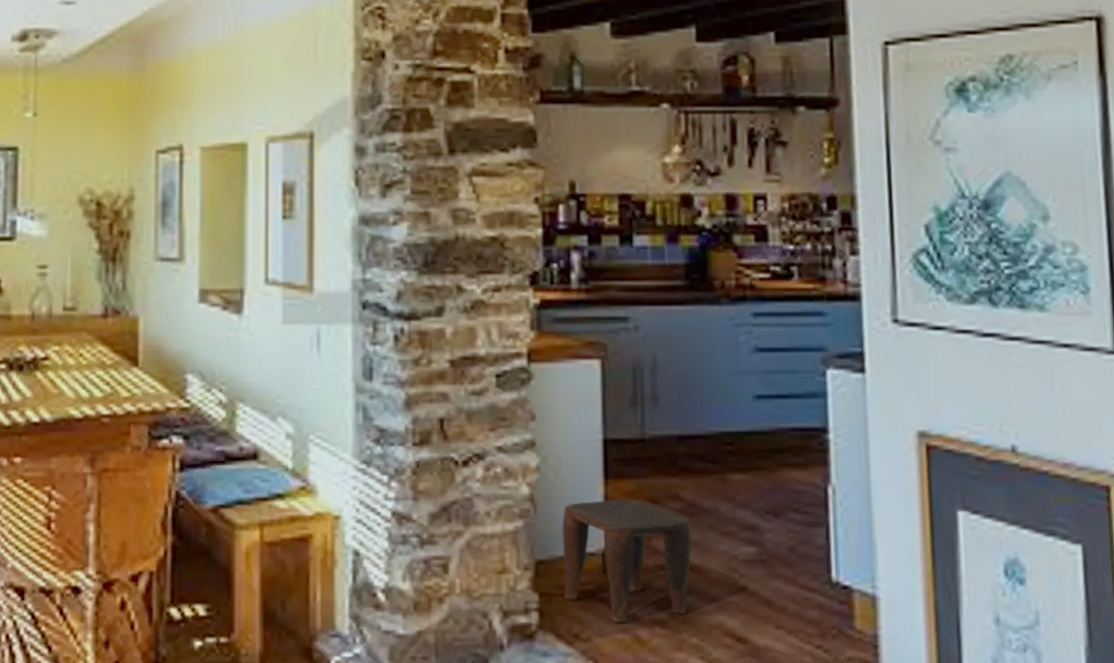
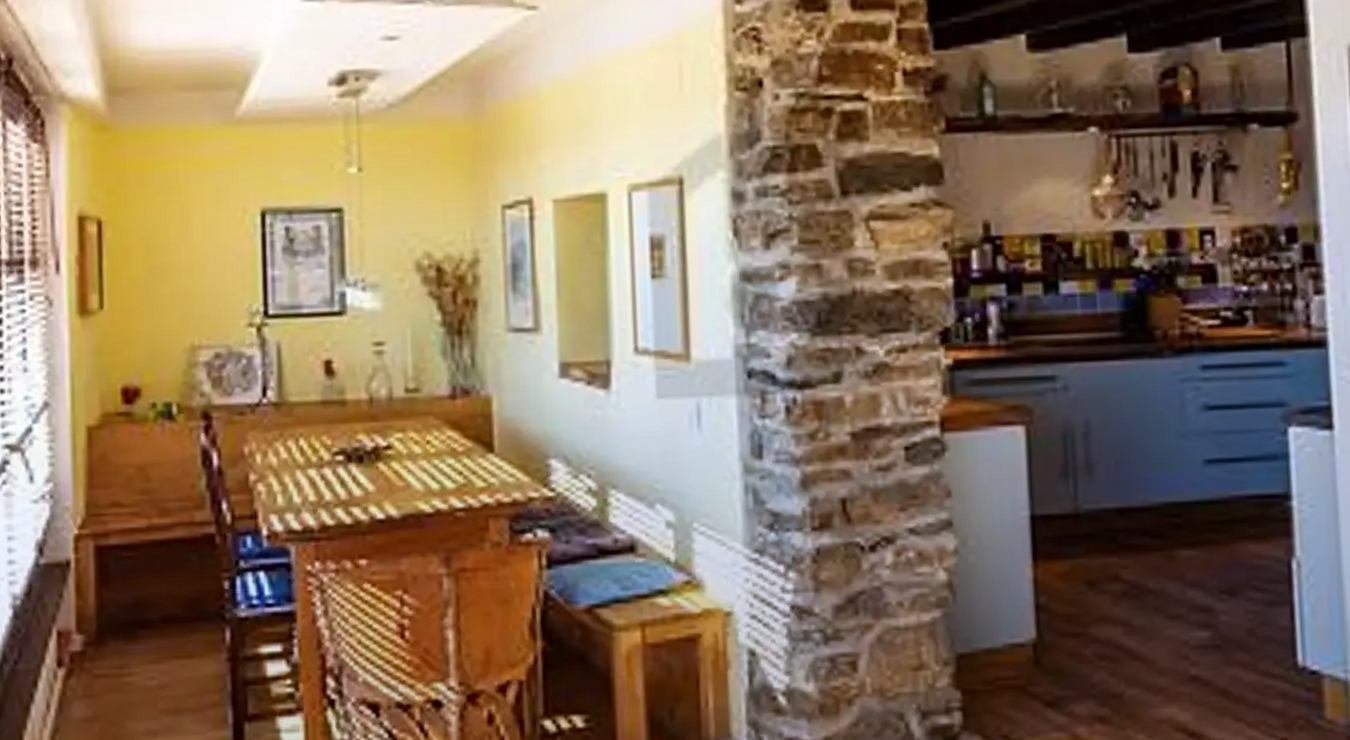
stool: present [562,499,692,622] -> none [985,582,1136,720]

